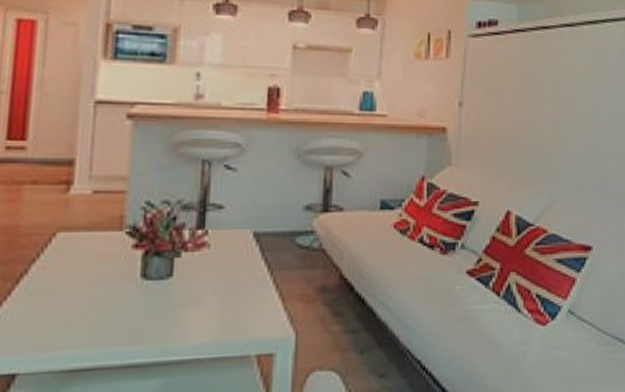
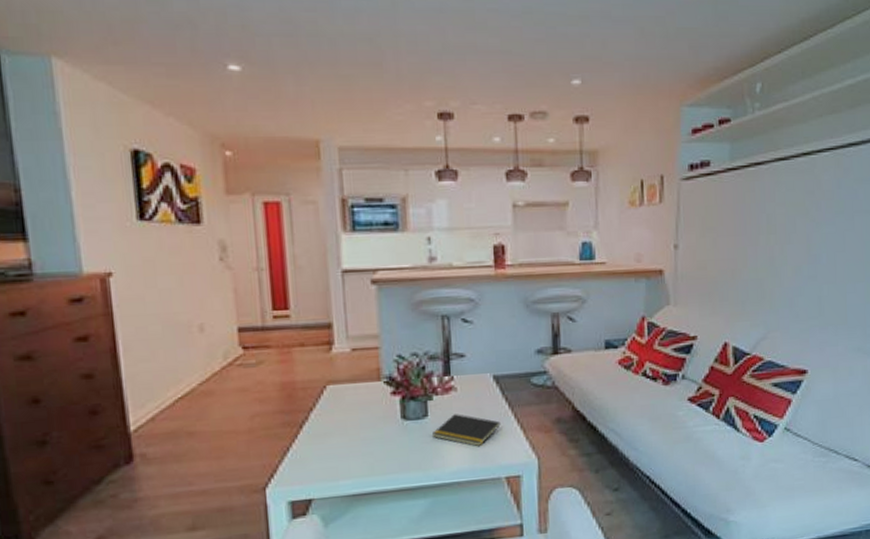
notepad: none [174,275,257,317] -> present [431,414,501,447]

